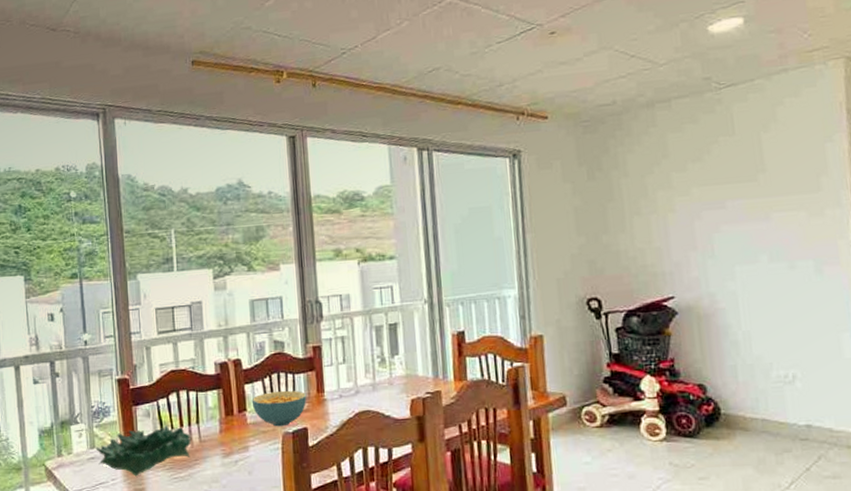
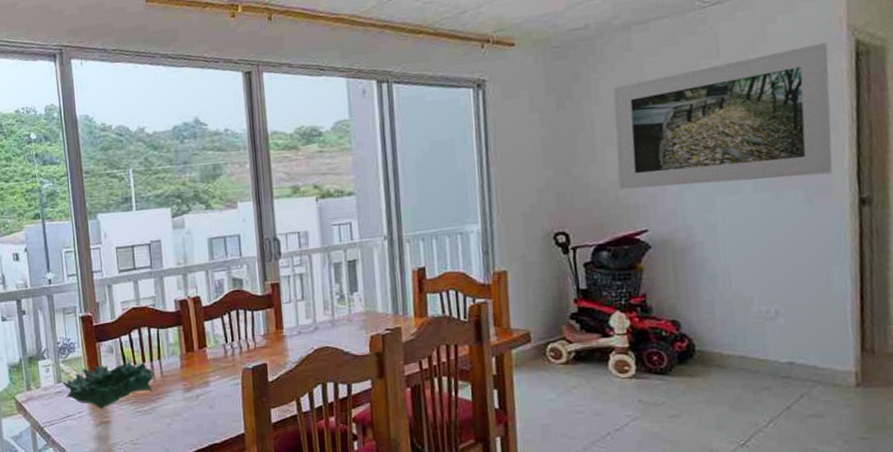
cereal bowl: present [251,390,307,427] -> none [211,327,266,363]
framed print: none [639,125,839,258] -> present [613,43,833,190]

